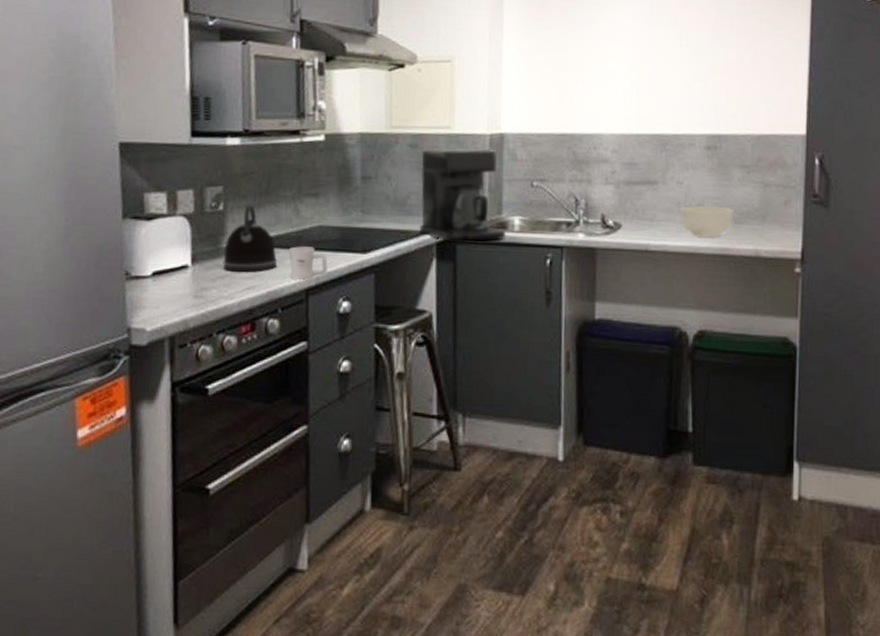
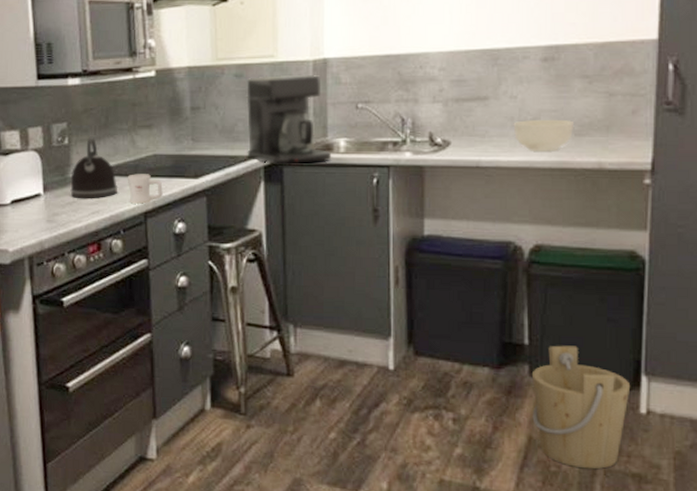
bucket: none [695,432,784,559] -> present [531,345,631,470]

